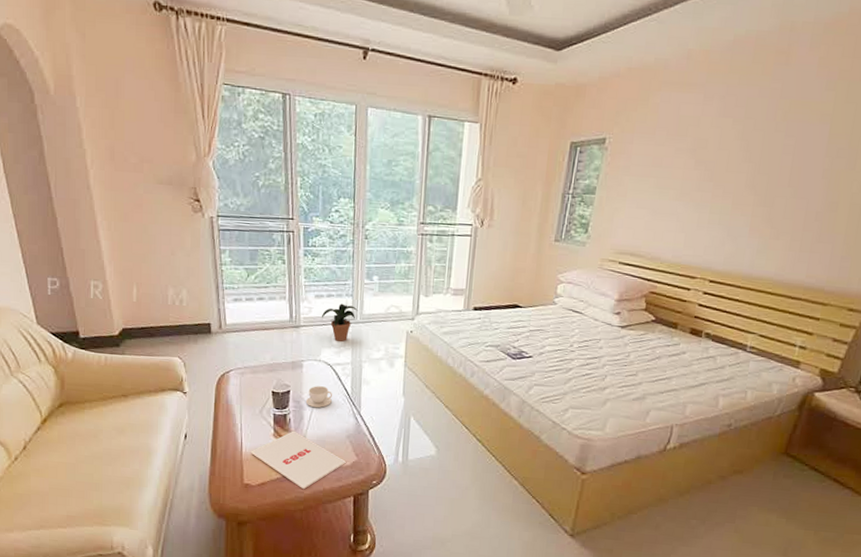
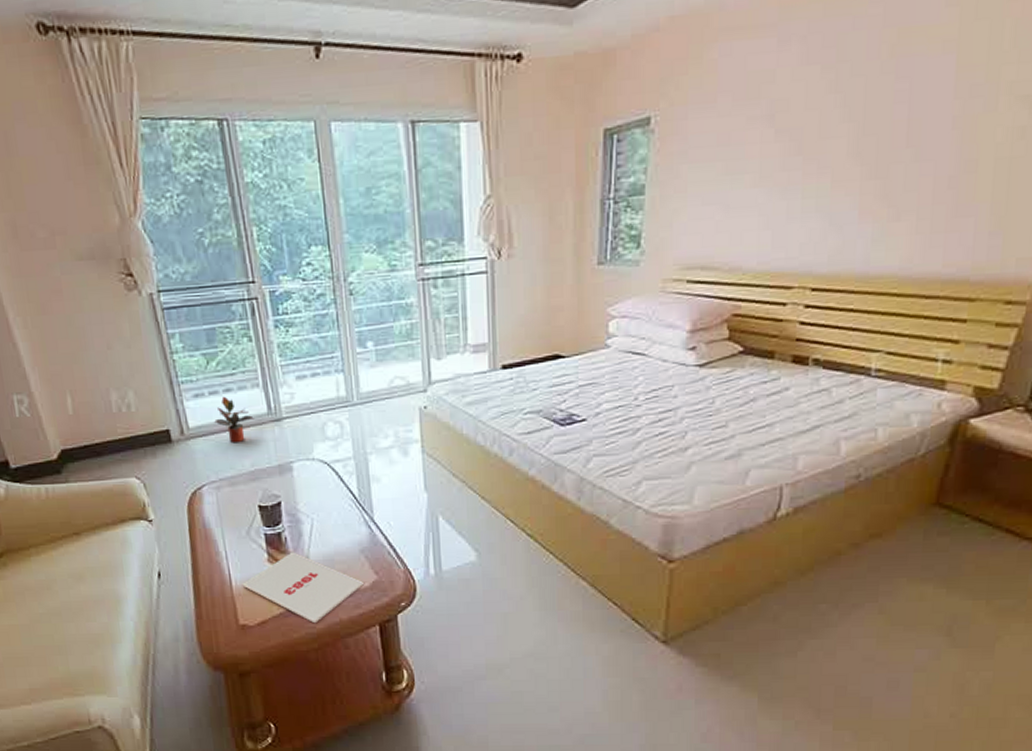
potted plant: none [247,303,278,341] -> present [214,396,254,444]
teacup: present [305,386,332,408] -> none [302,491,335,520]
potted plant: present [321,303,358,342] -> none [307,383,353,432]

